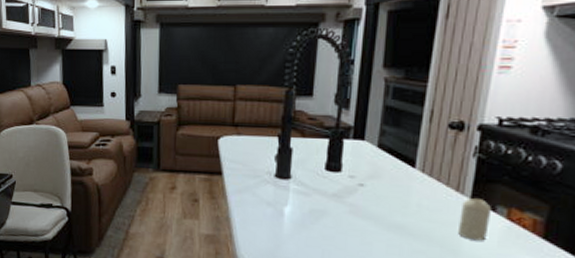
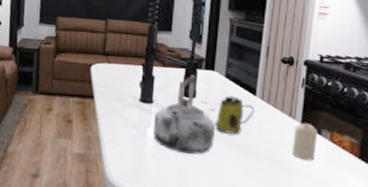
kettle: none [291,145,364,235] -> present [153,74,215,155]
mug: none [364,168,413,214] -> present [215,95,255,135]

